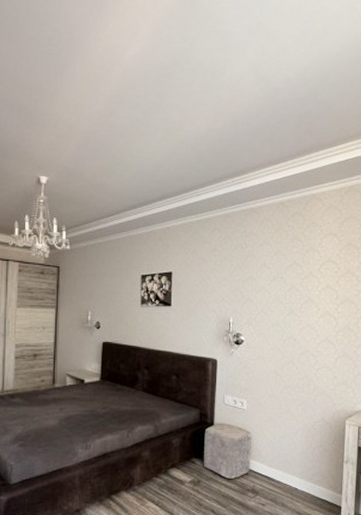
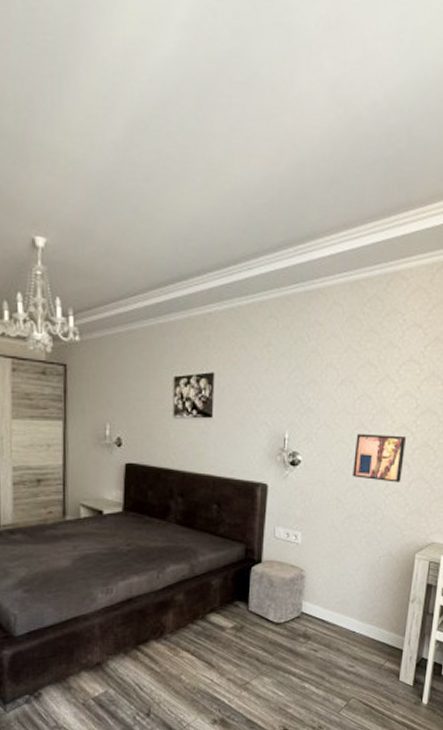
wall art: none [287,319,330,359] -> present [353,434,406,483]

